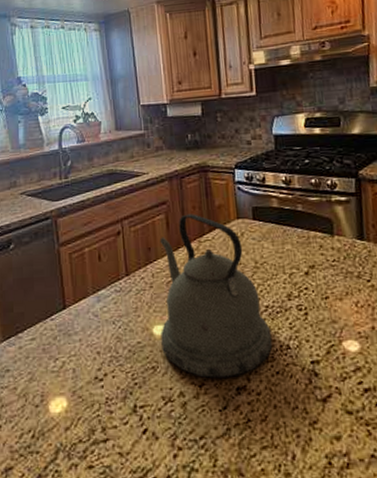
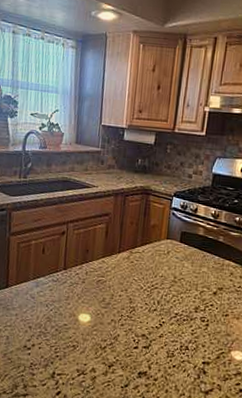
kettle: present [159,214,273,379] -> none [83,227,176,364]

